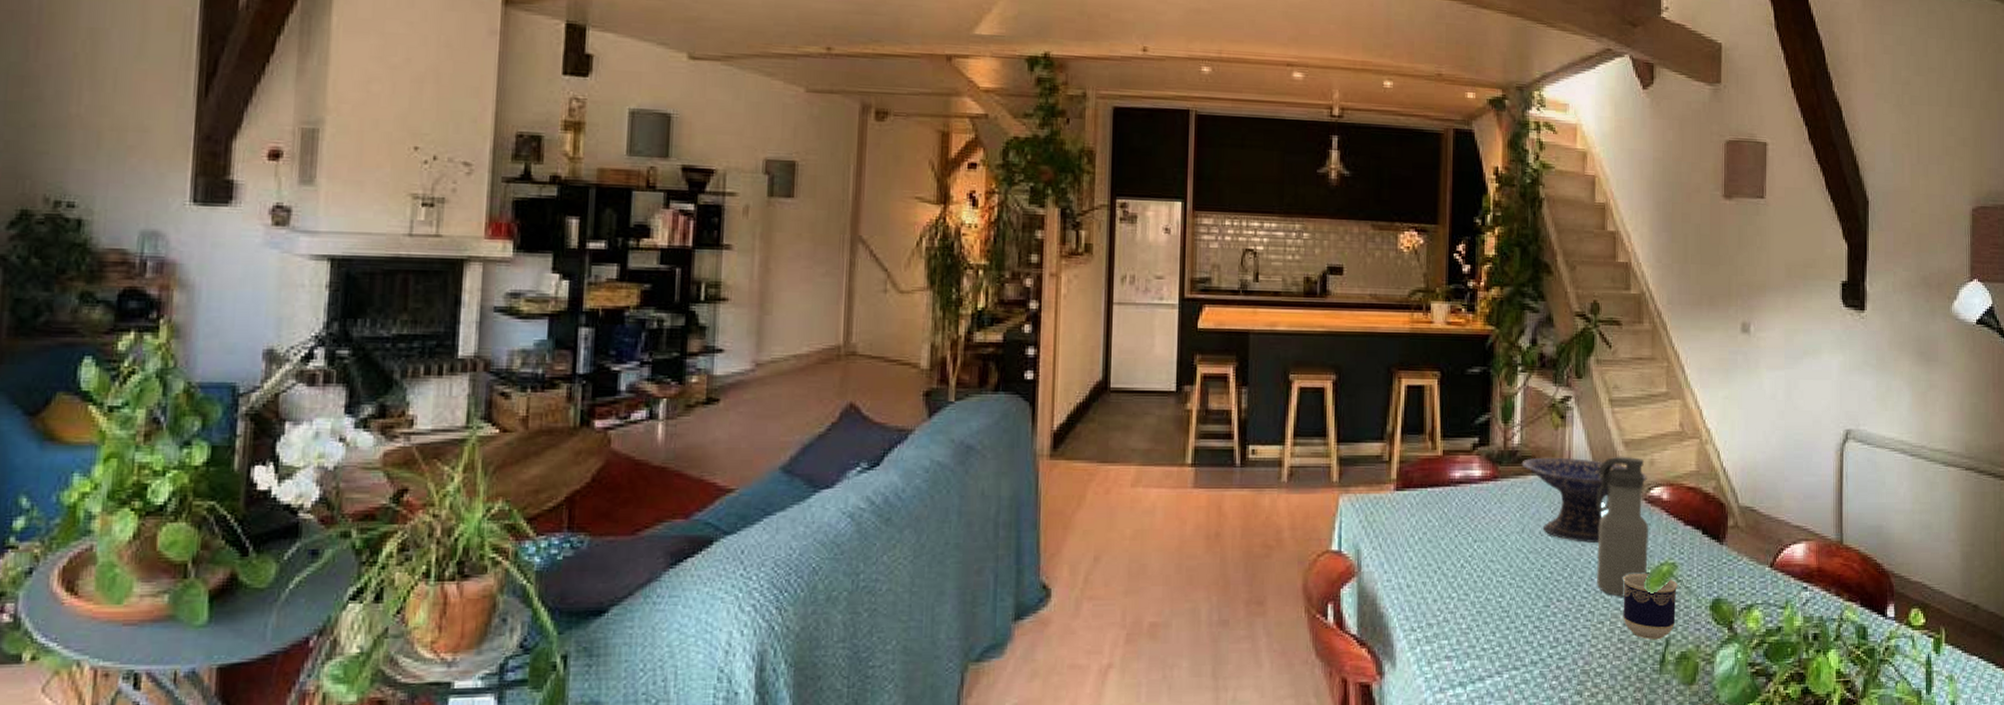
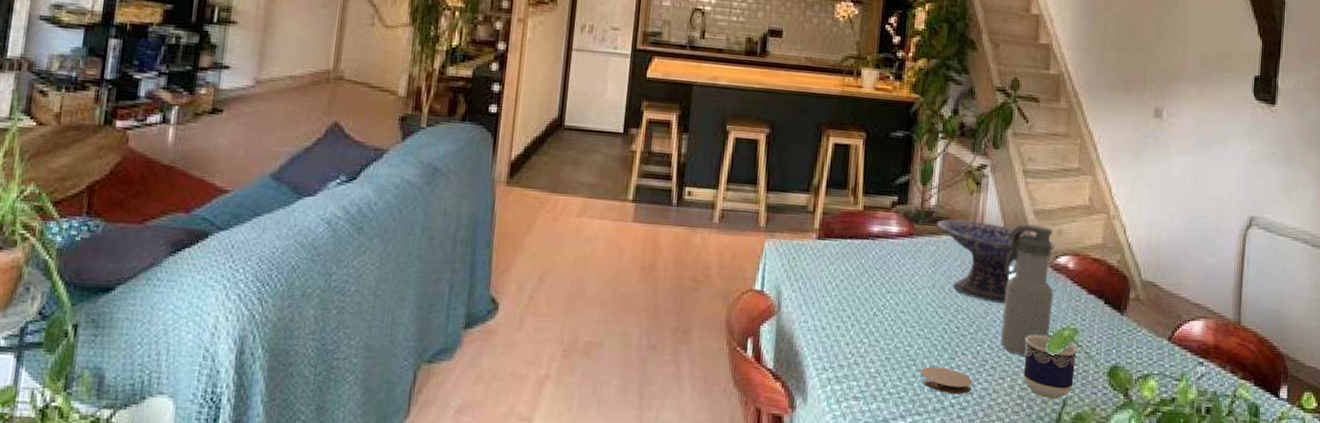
coaster: none [1514,616,1570,643] -> present [920,366,973,394]

